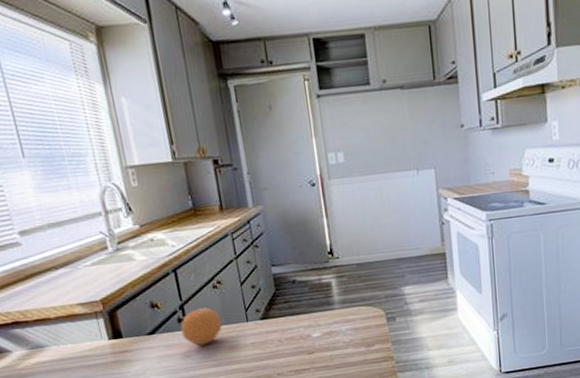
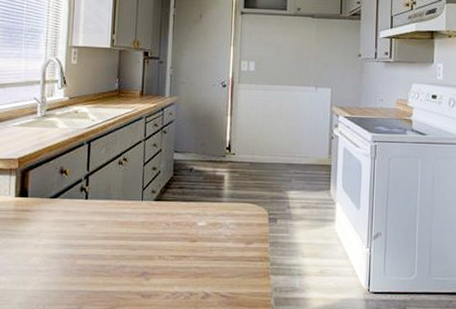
fruit: present [180,307,223,346] -> none [80,181,120,216]

